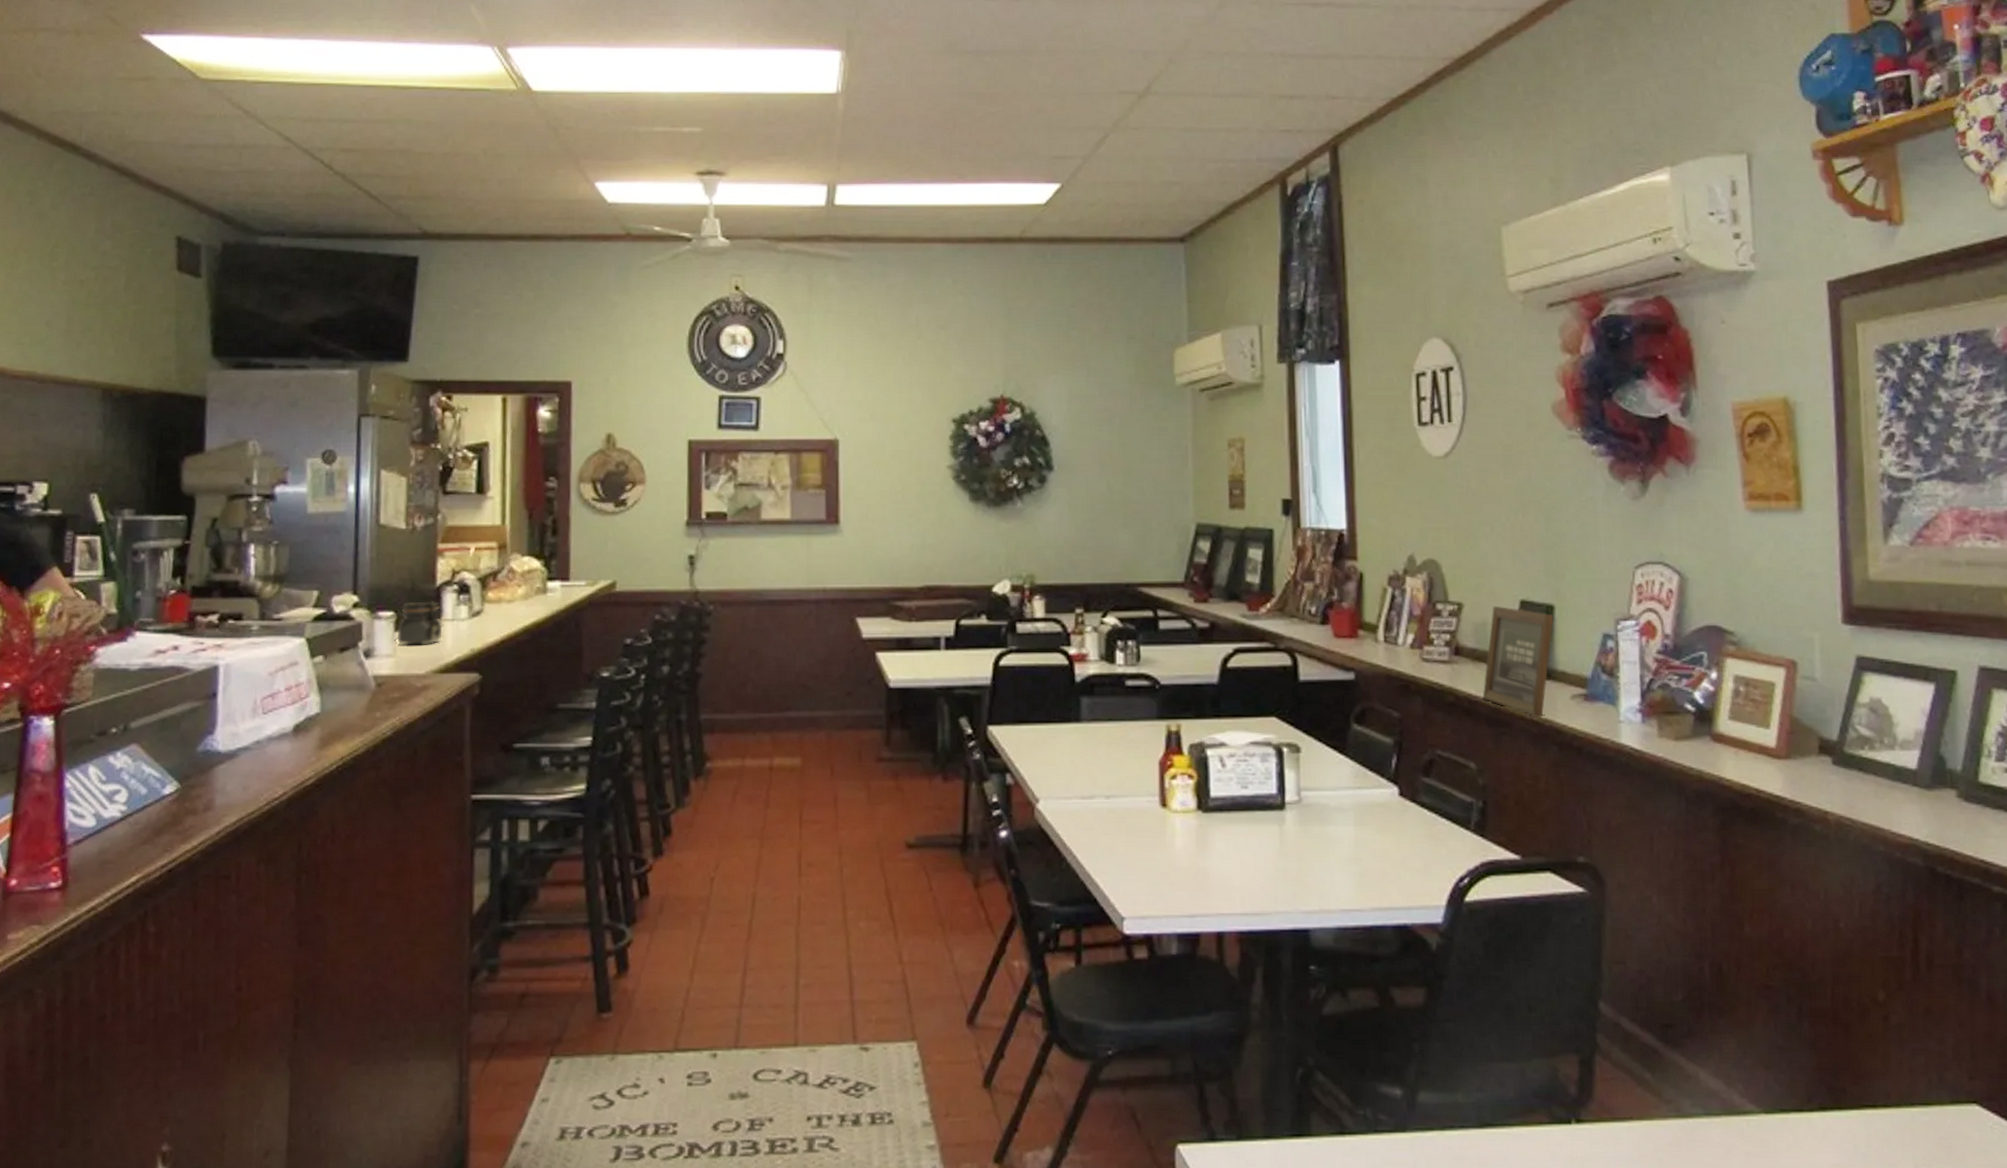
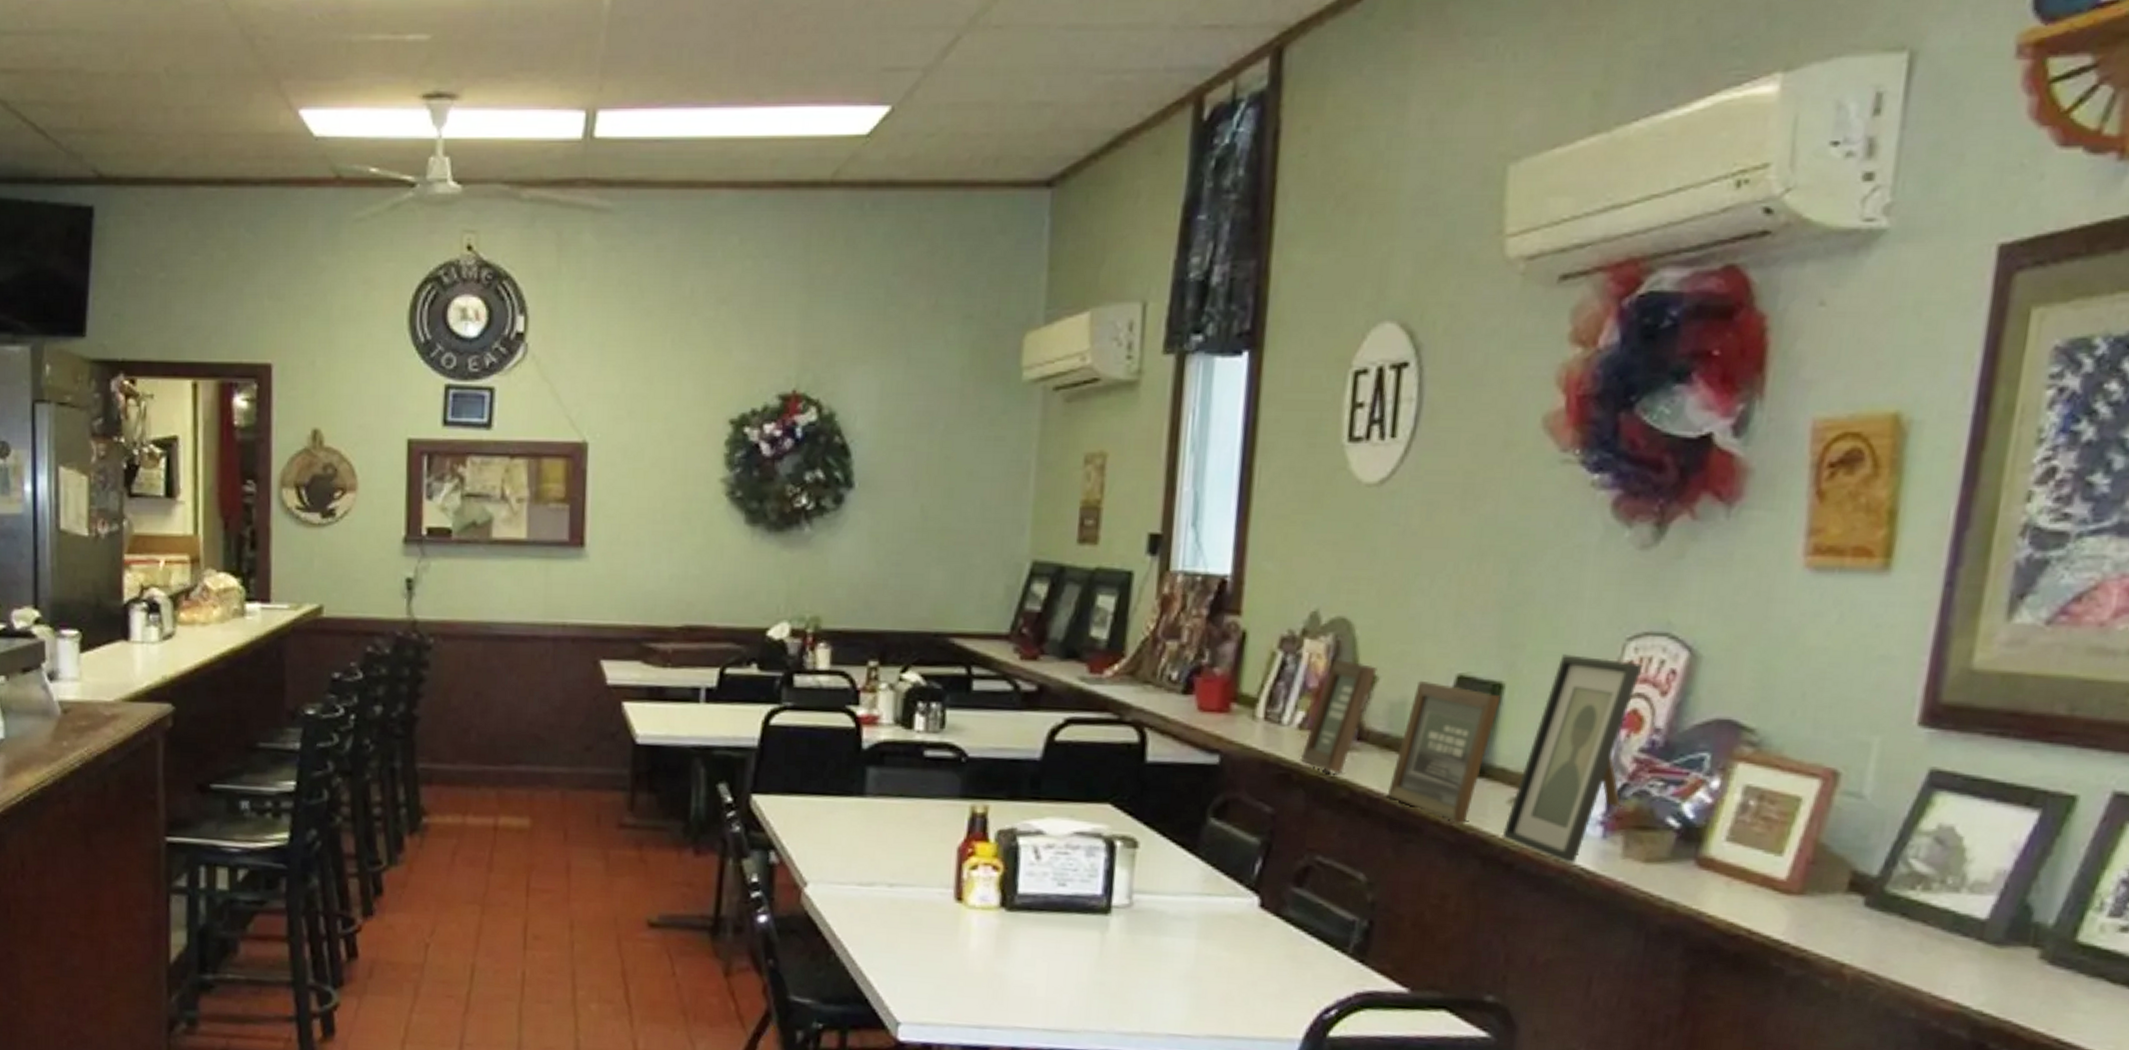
jar: present [395,601,444,645] -> none [80,619,133,670]
picture frame: none [1415,592,1462,682] -> present [1300,660,1378,774]
picture frame: none [1570,581,1650,745] -> present [1502,654,1643,864]

